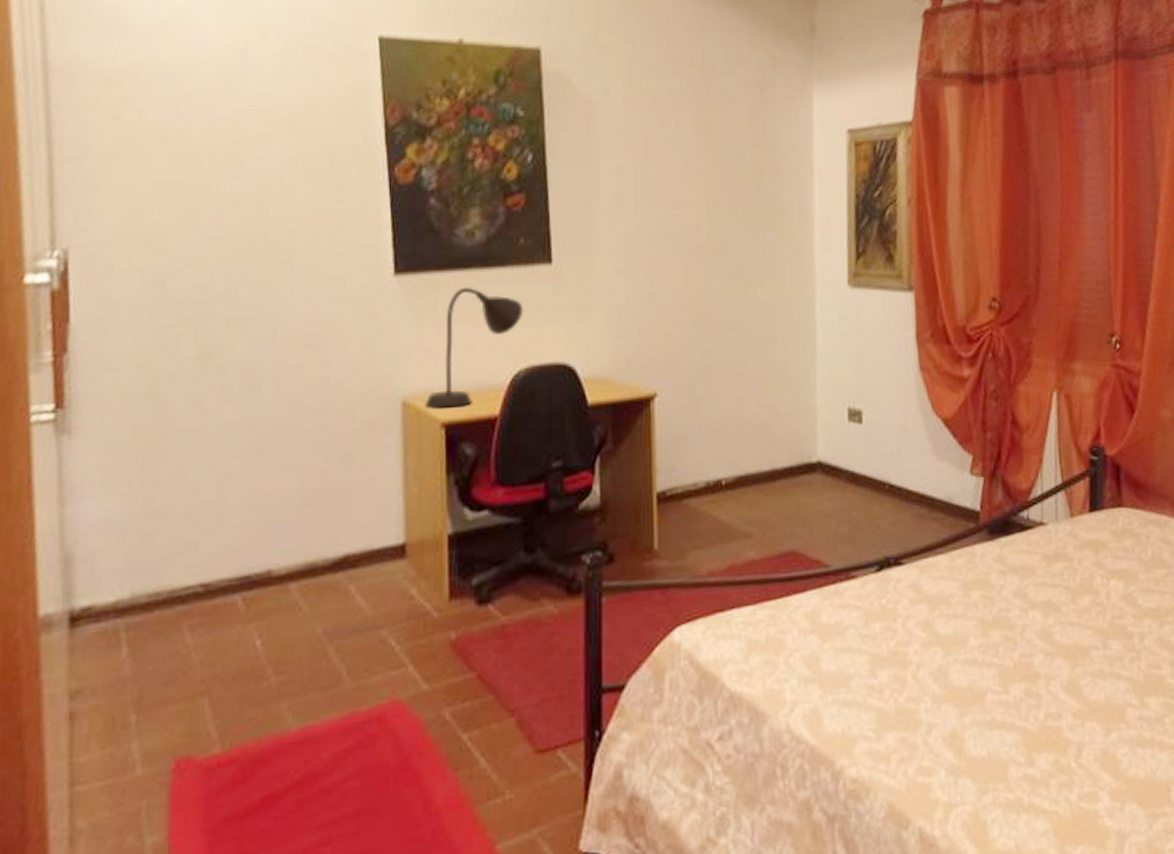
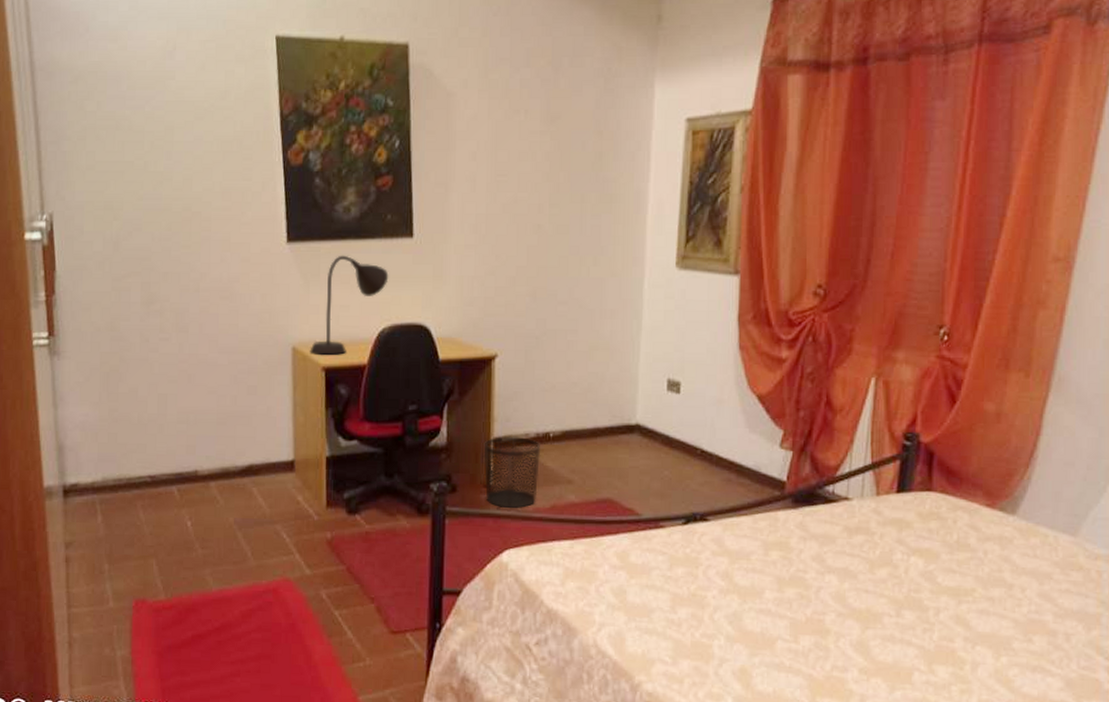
waste bin: none [645,487,713,577] -> present [483,436,541,509]

